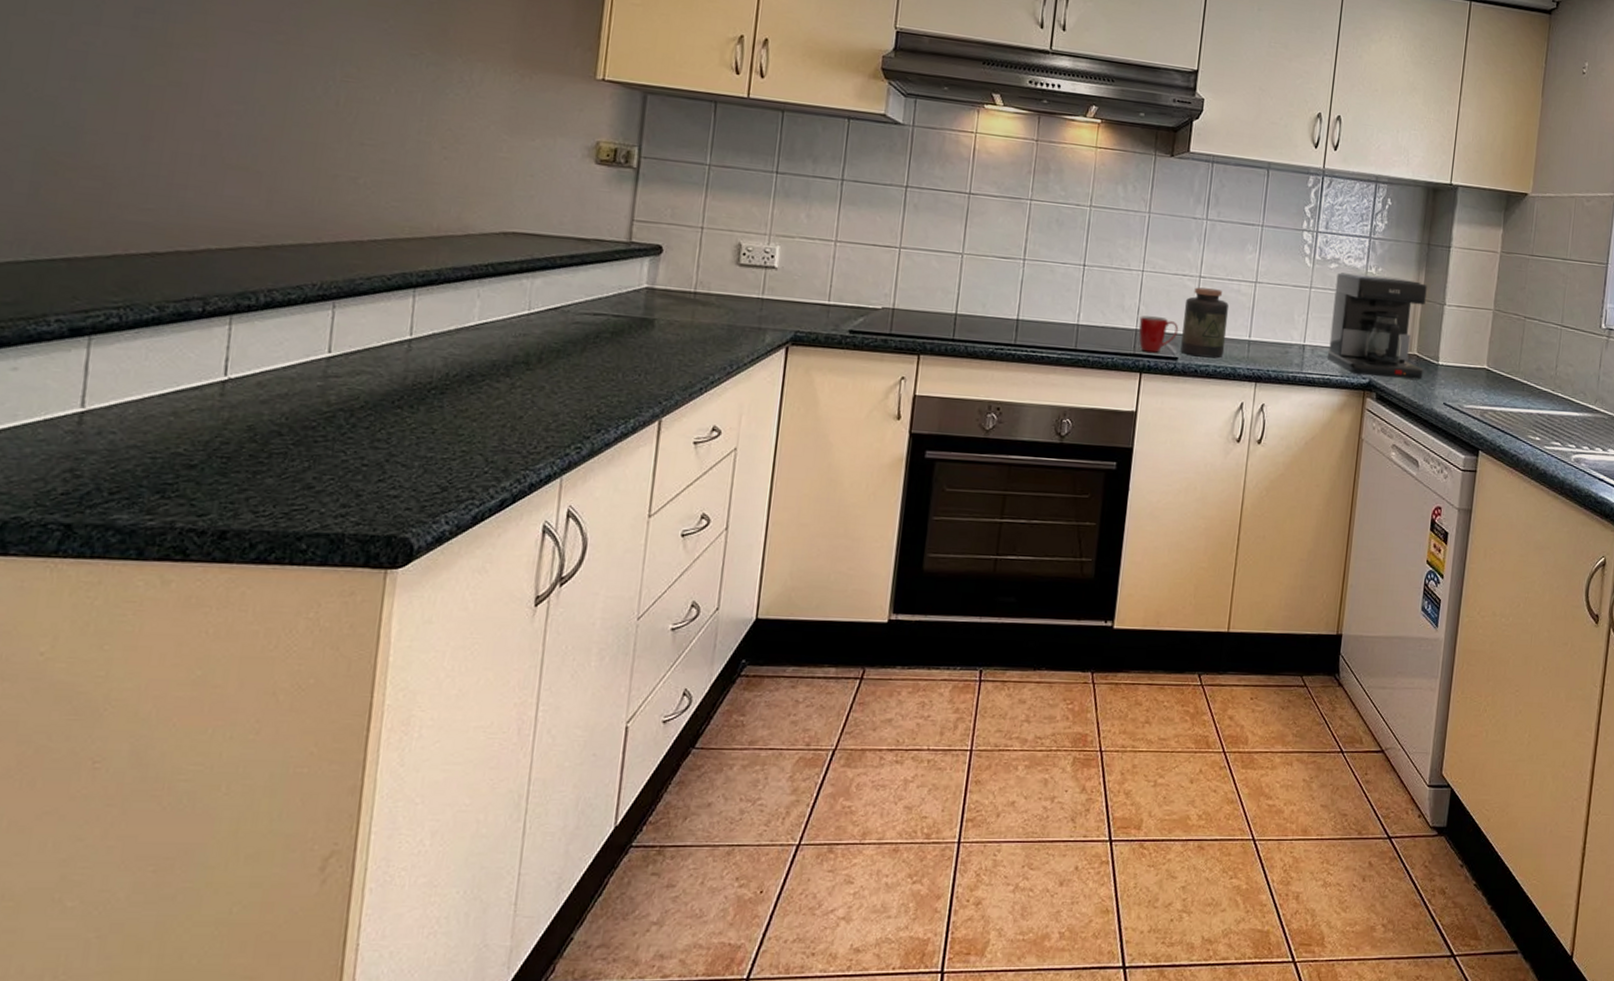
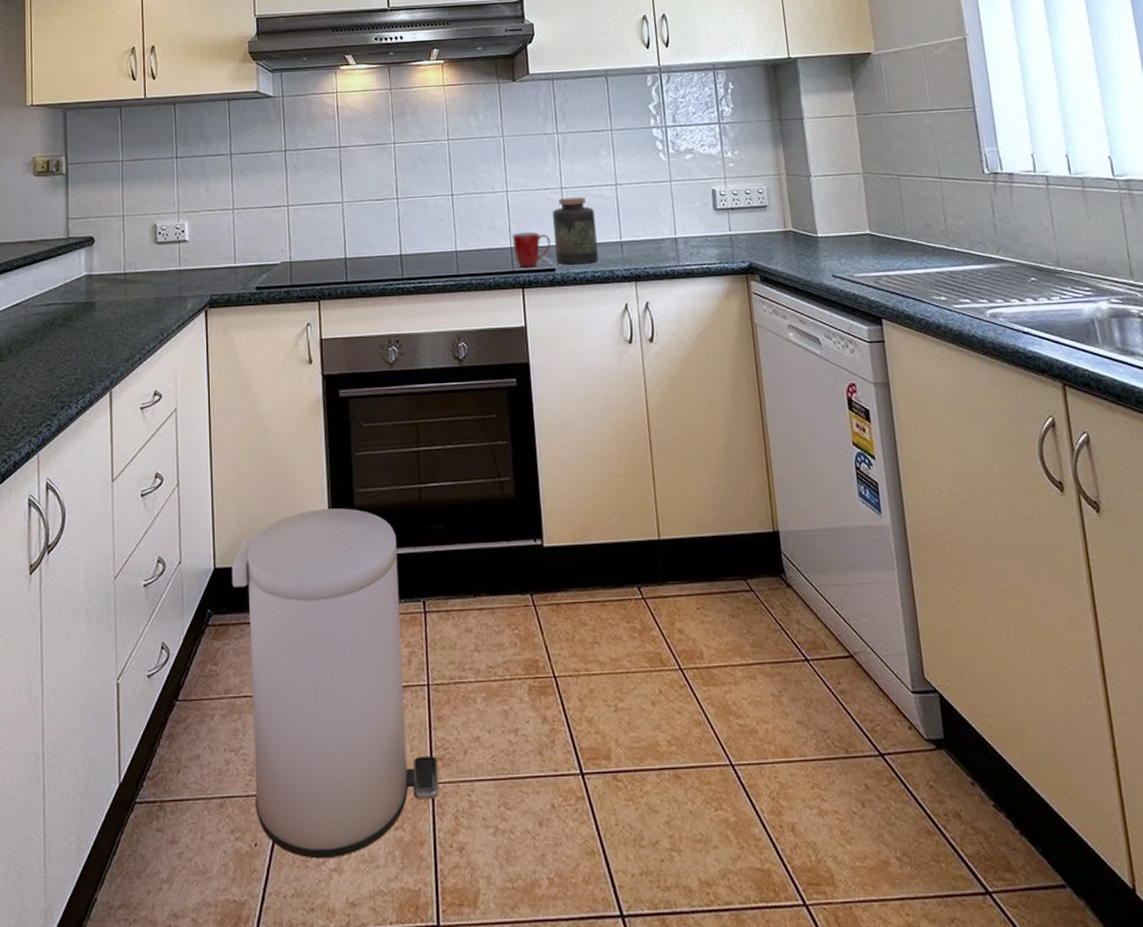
pedal bin: none [766,569,968,908] -> present [231,508,439,859]
coffee maker: present [1326,272,1427,380] -> none [694,157,804,260]

